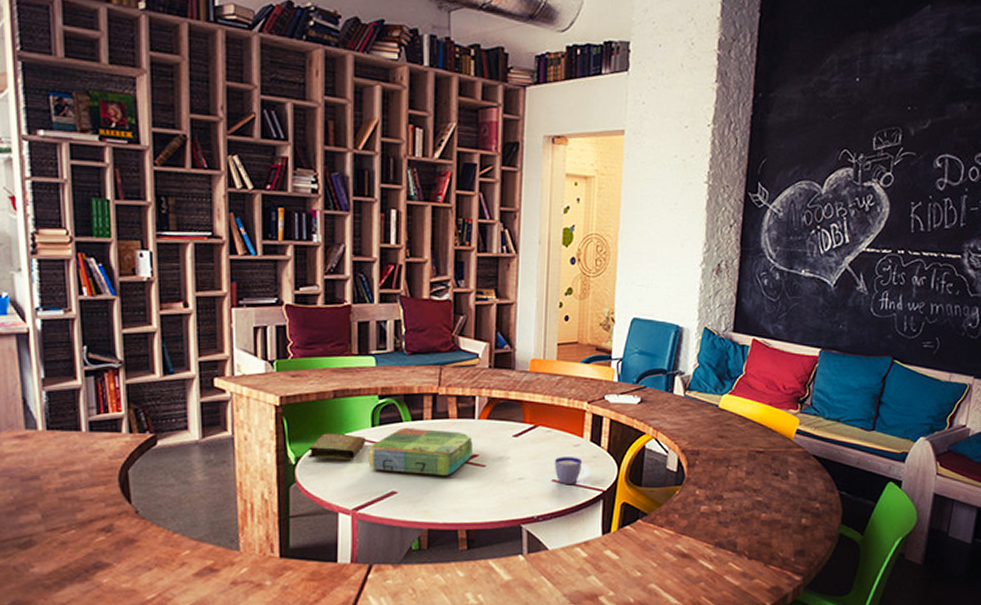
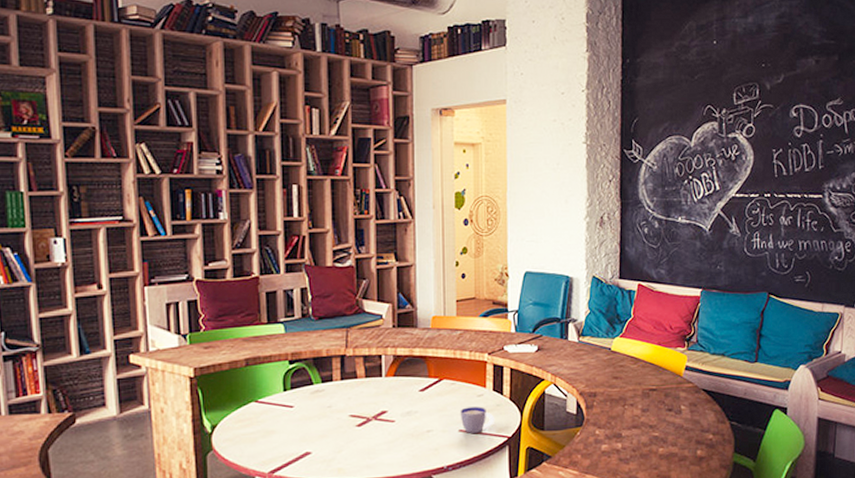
book: present [308,433,366,461] -> none [223,400,279,426]
board game: present [368,428,473,476] -> none [282,389,382,434]

